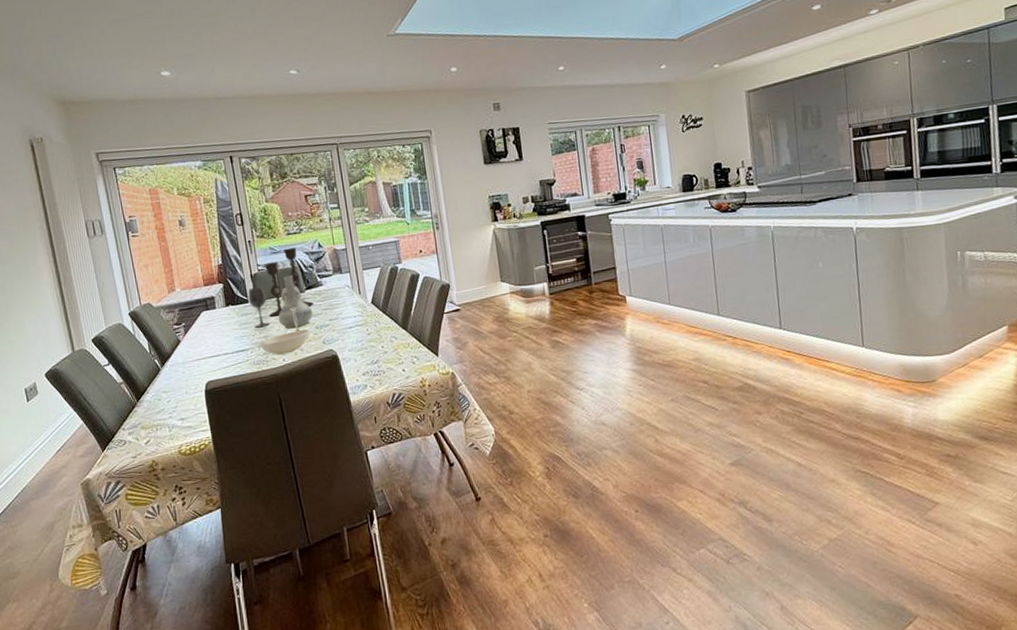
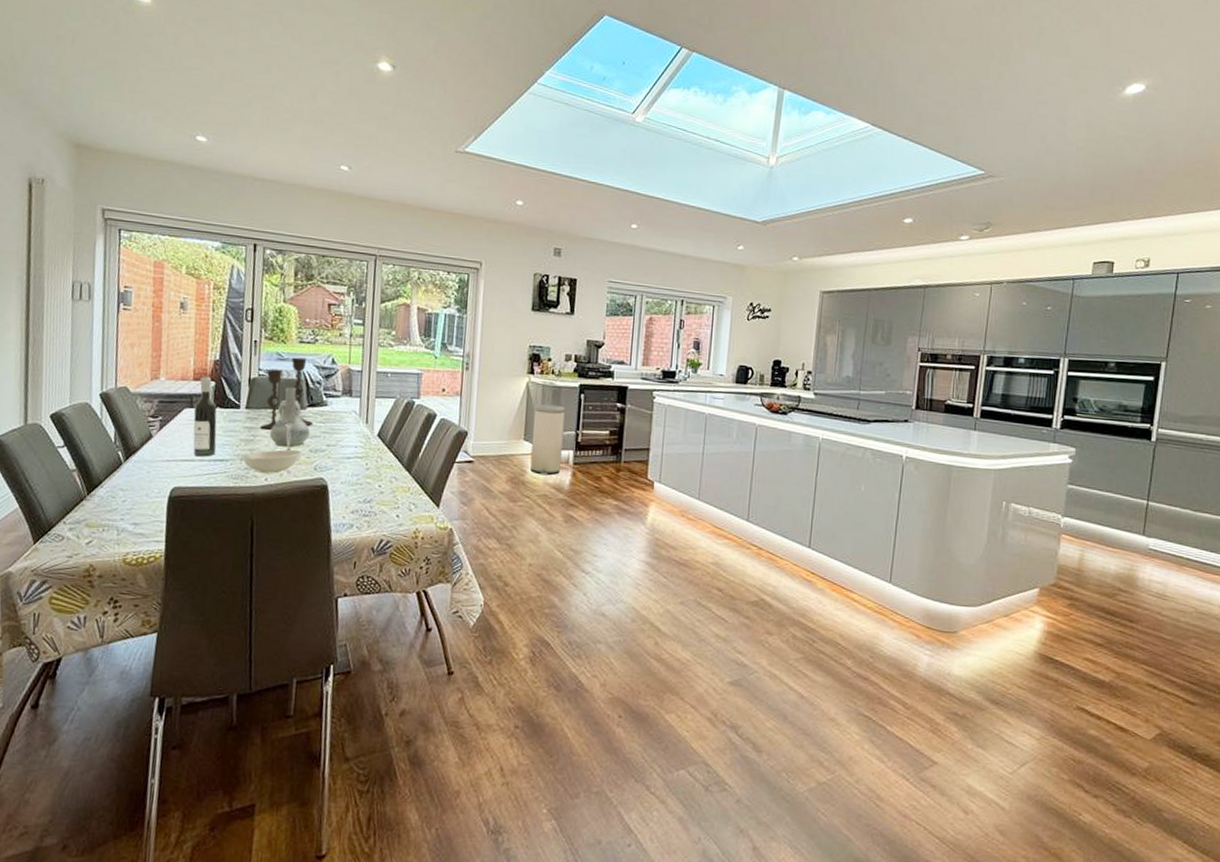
bottle: none [209,280,237,352] -> present [193,376,217,457]
wine glass: present [248,286,270,328] -> none [240,392,261,439]
pedal bin: none [504,244,539,310] -> present [530,404,565,476]

